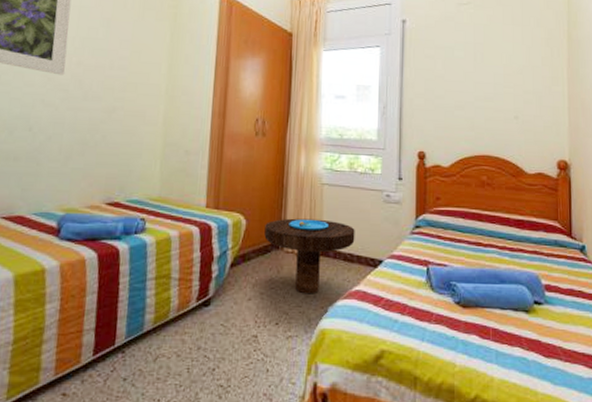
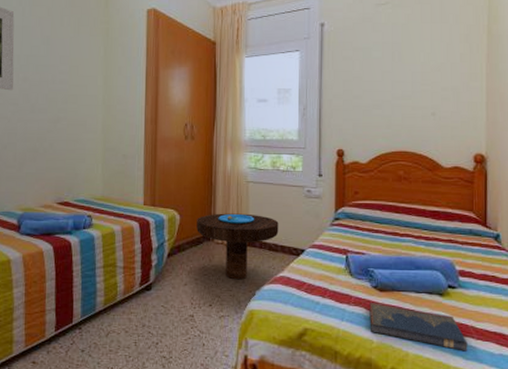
hardcover book: none [452,320,556,376] -> present [369,303,468,352]

